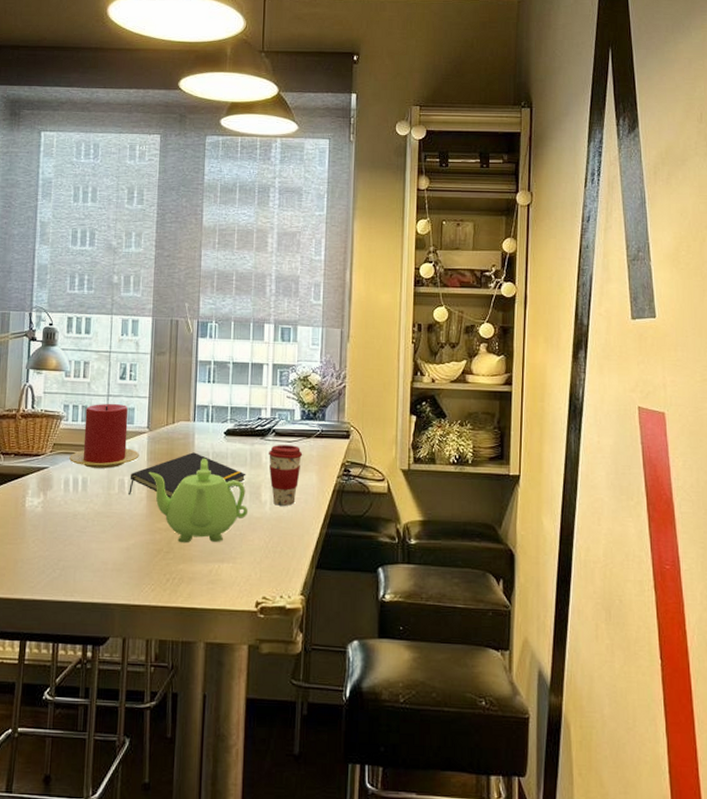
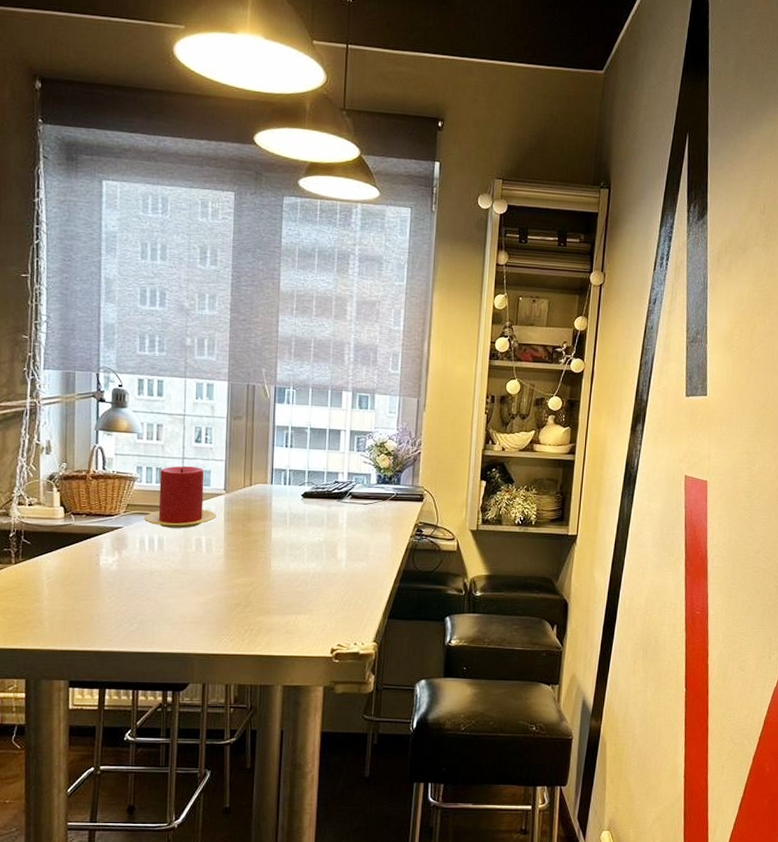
notepad: present [129,452,246,498] -> none [206,513,323,556]
teapot: present [148,458,249,543] -> none [225,518,325,598]
coffee cup: present [268,445,303,506] -> none [344,507,378,563]

